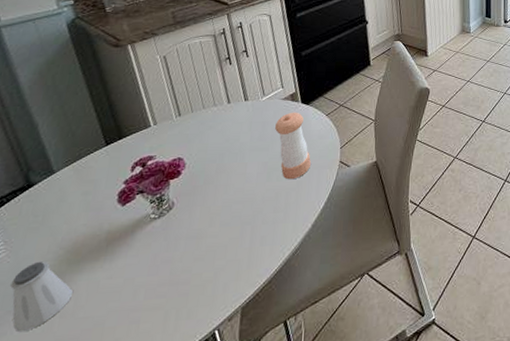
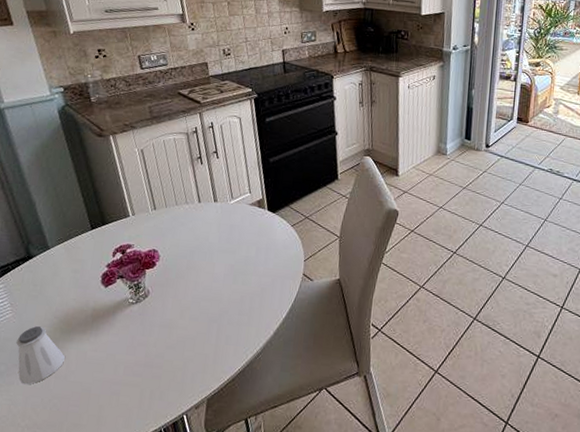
pepper shaker: present [275,112,311,180] -> none [242,218,275,286]

